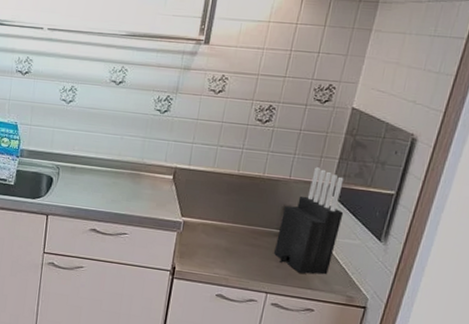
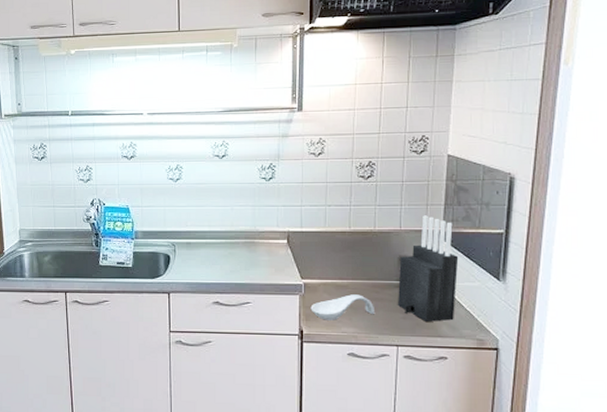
spoon rest: none [186,237,250,261] -> present [310,294,374,321]

